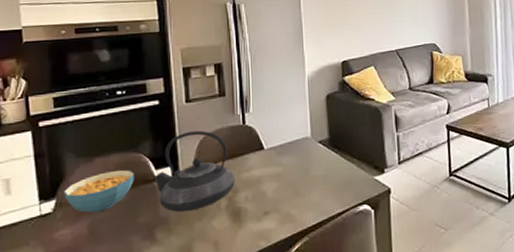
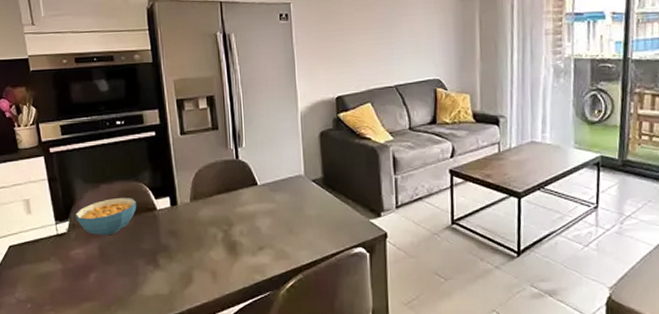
teapot: present [153,130,236,212] -> none [153,163,231,241]

